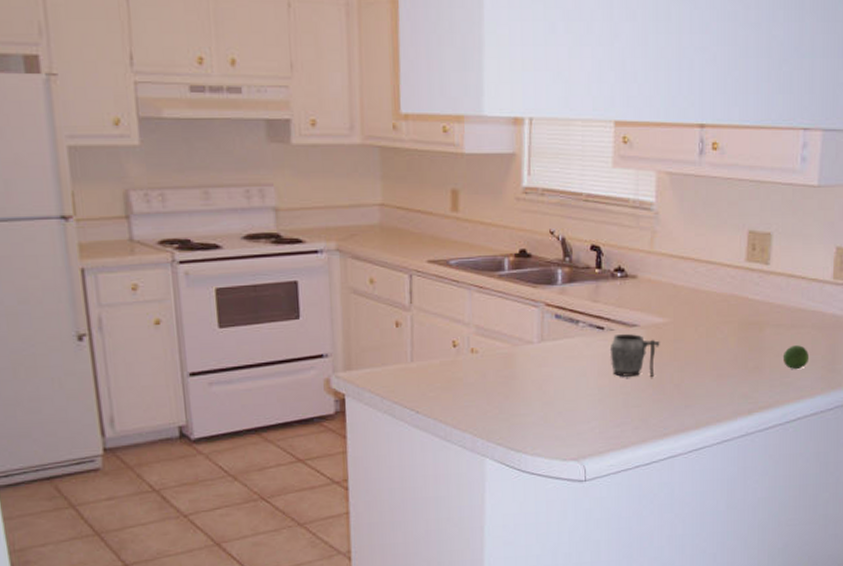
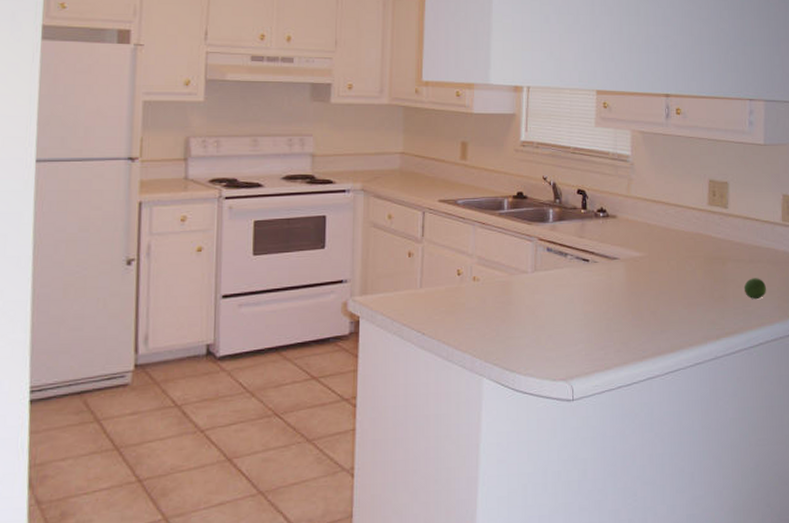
mug: present [609,333,660,377] -> none [594,265,637,304]

